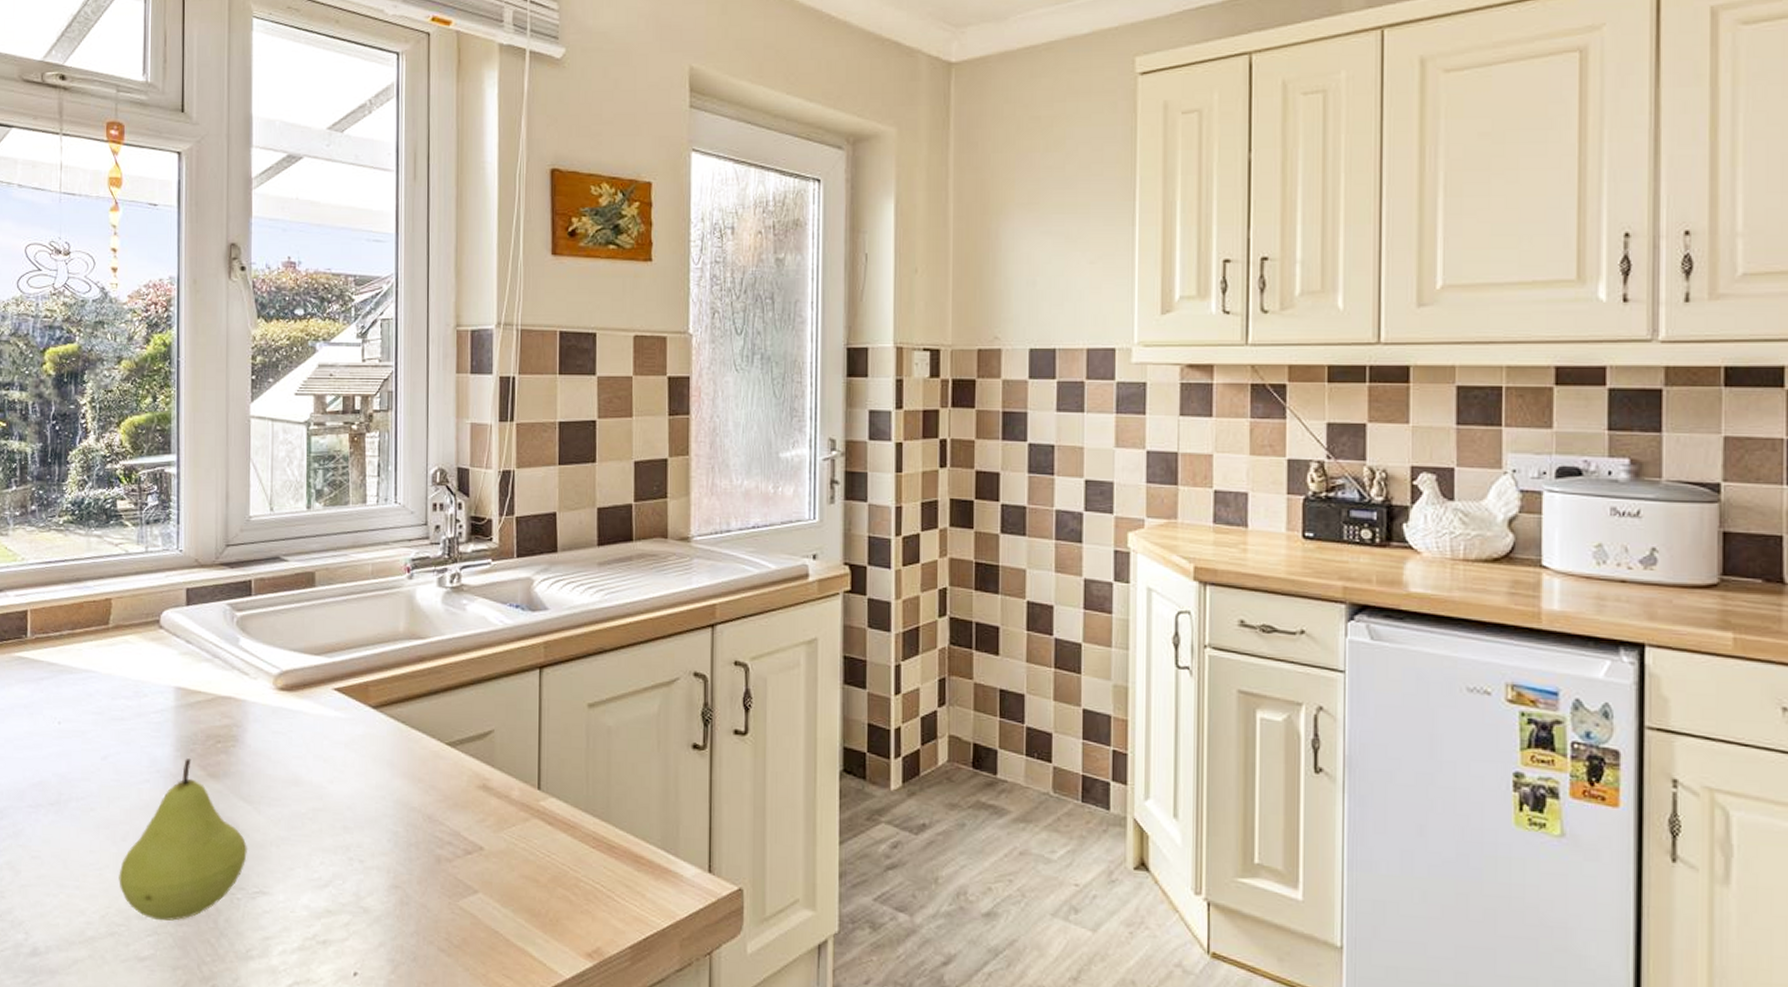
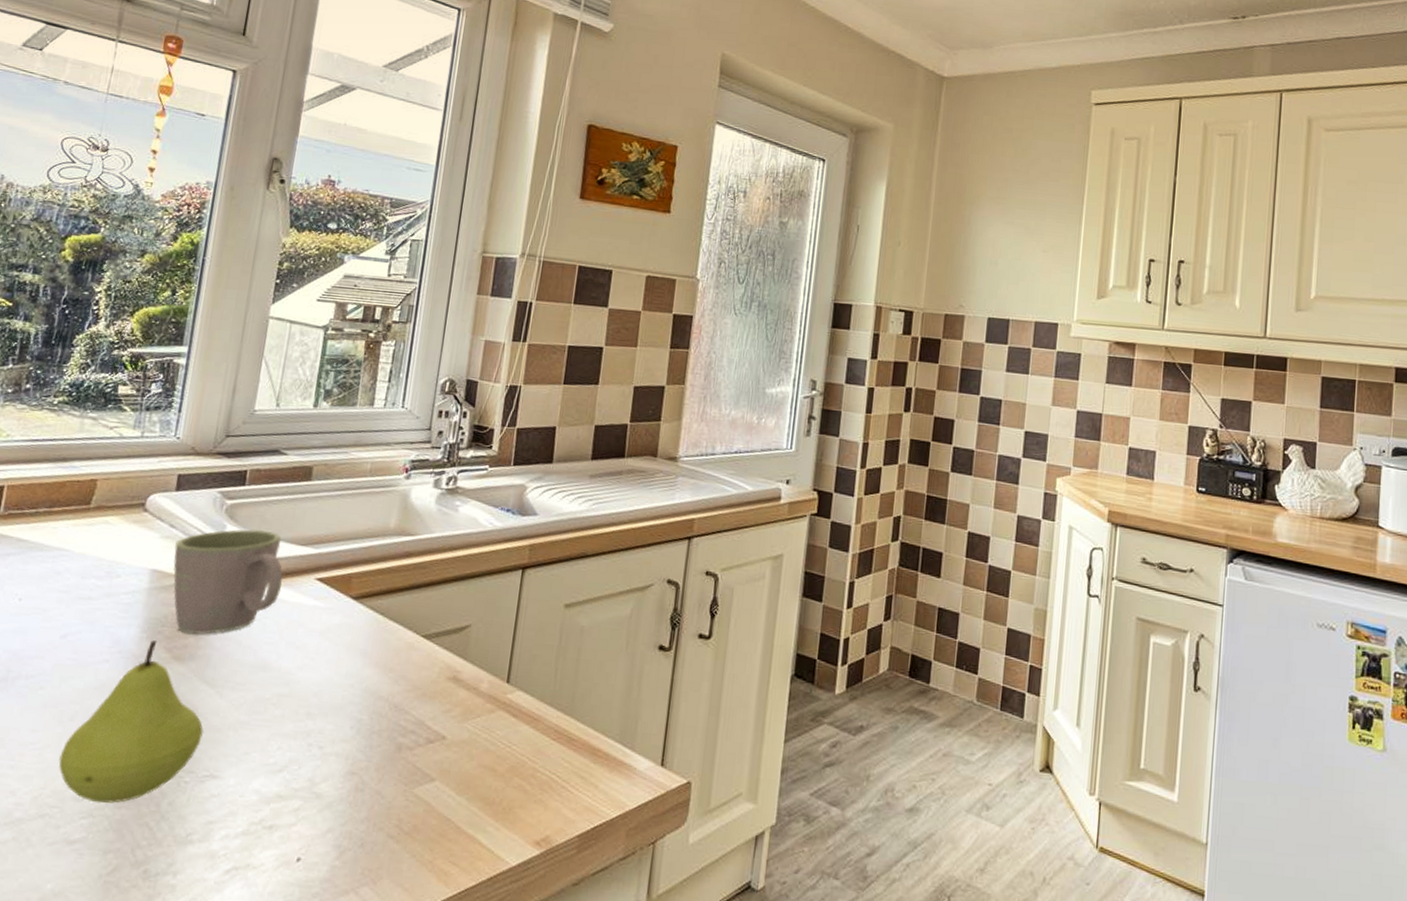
mug: none [194,640,301,751] -> present [173,529,283,635]

